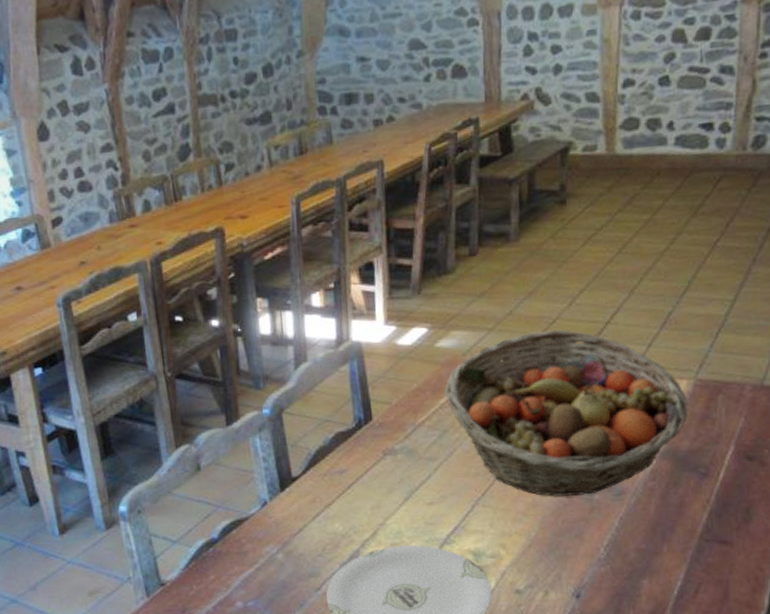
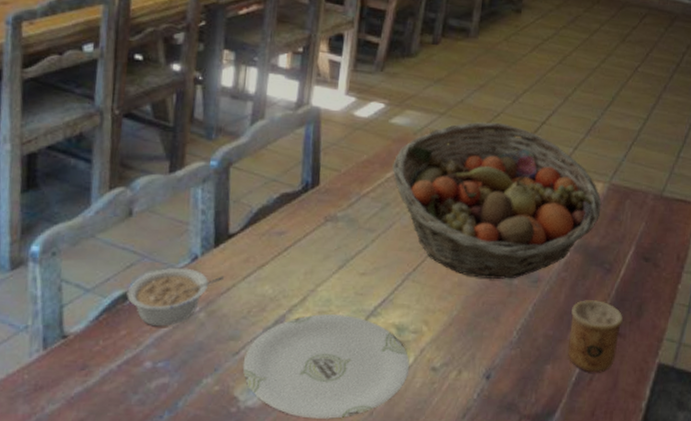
legume: none [209,513,296,570] -> present [127,267,225,327]
cup: none [664,508,728,585] -> present [568,300,623,373]

